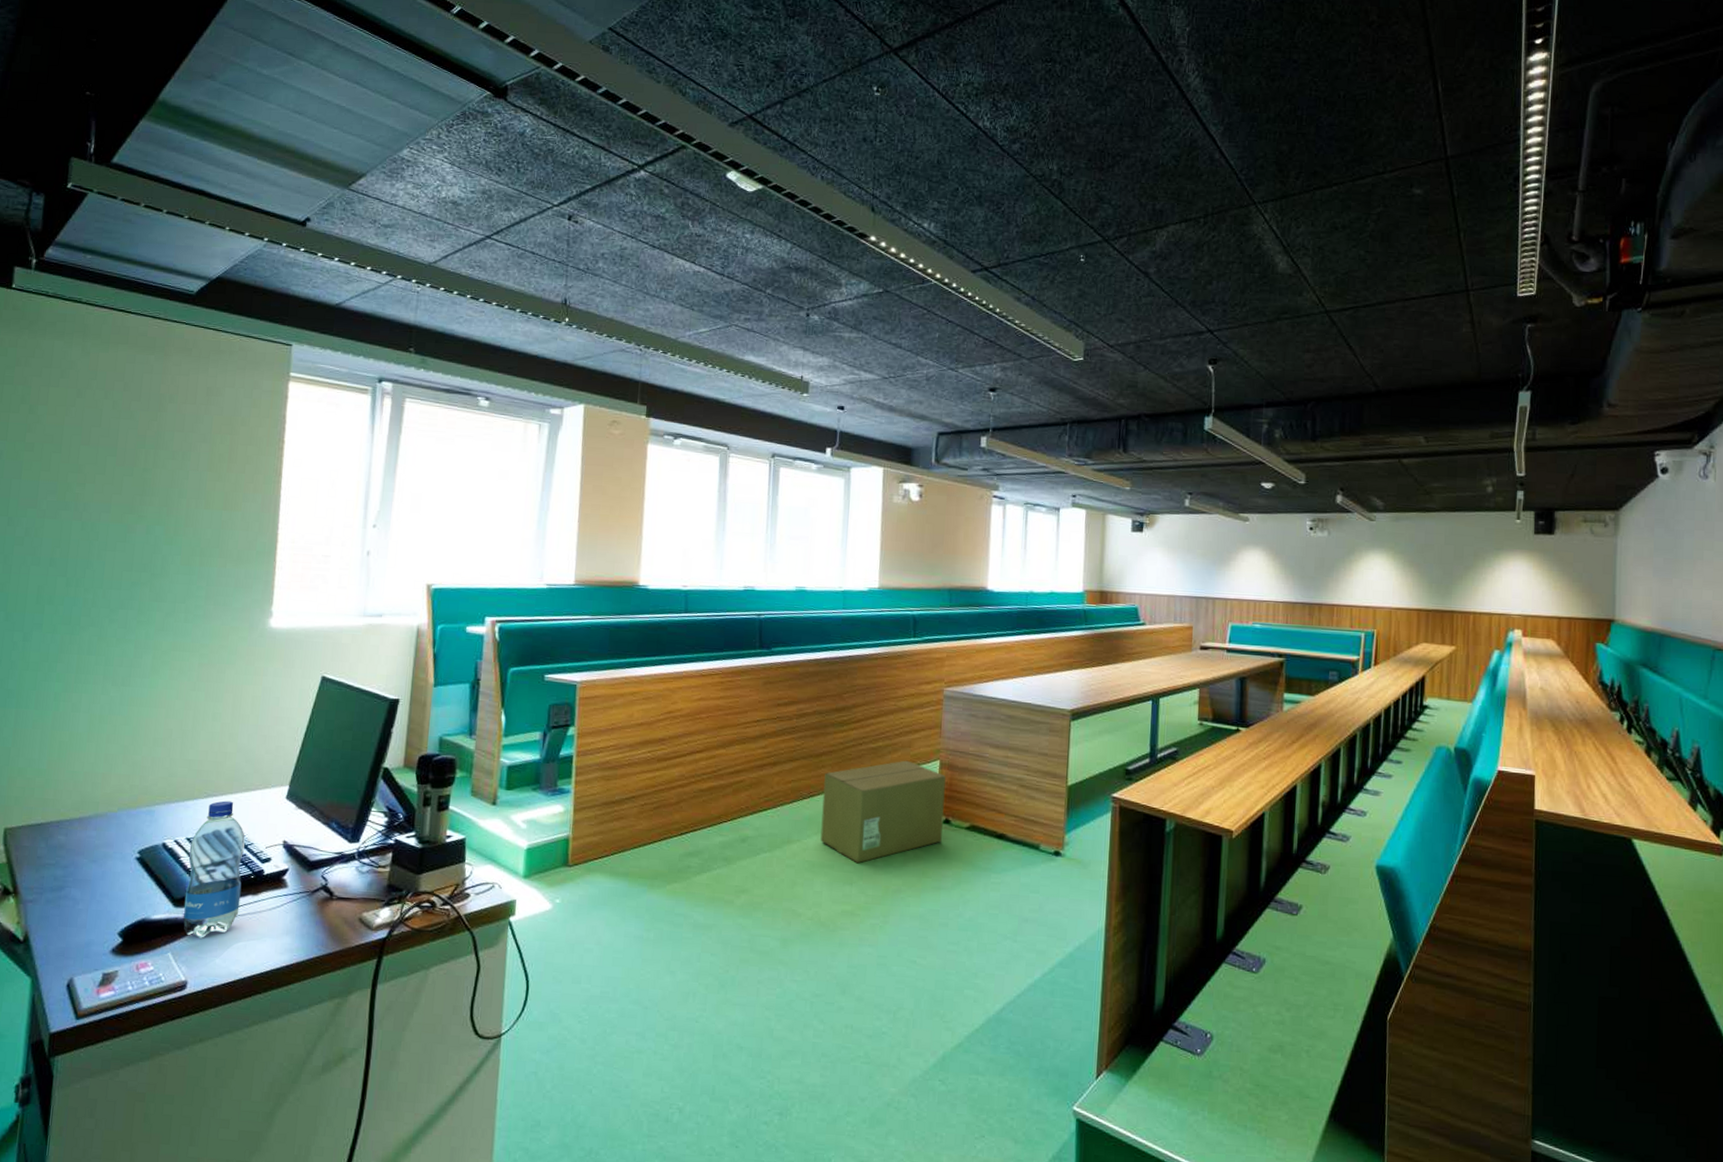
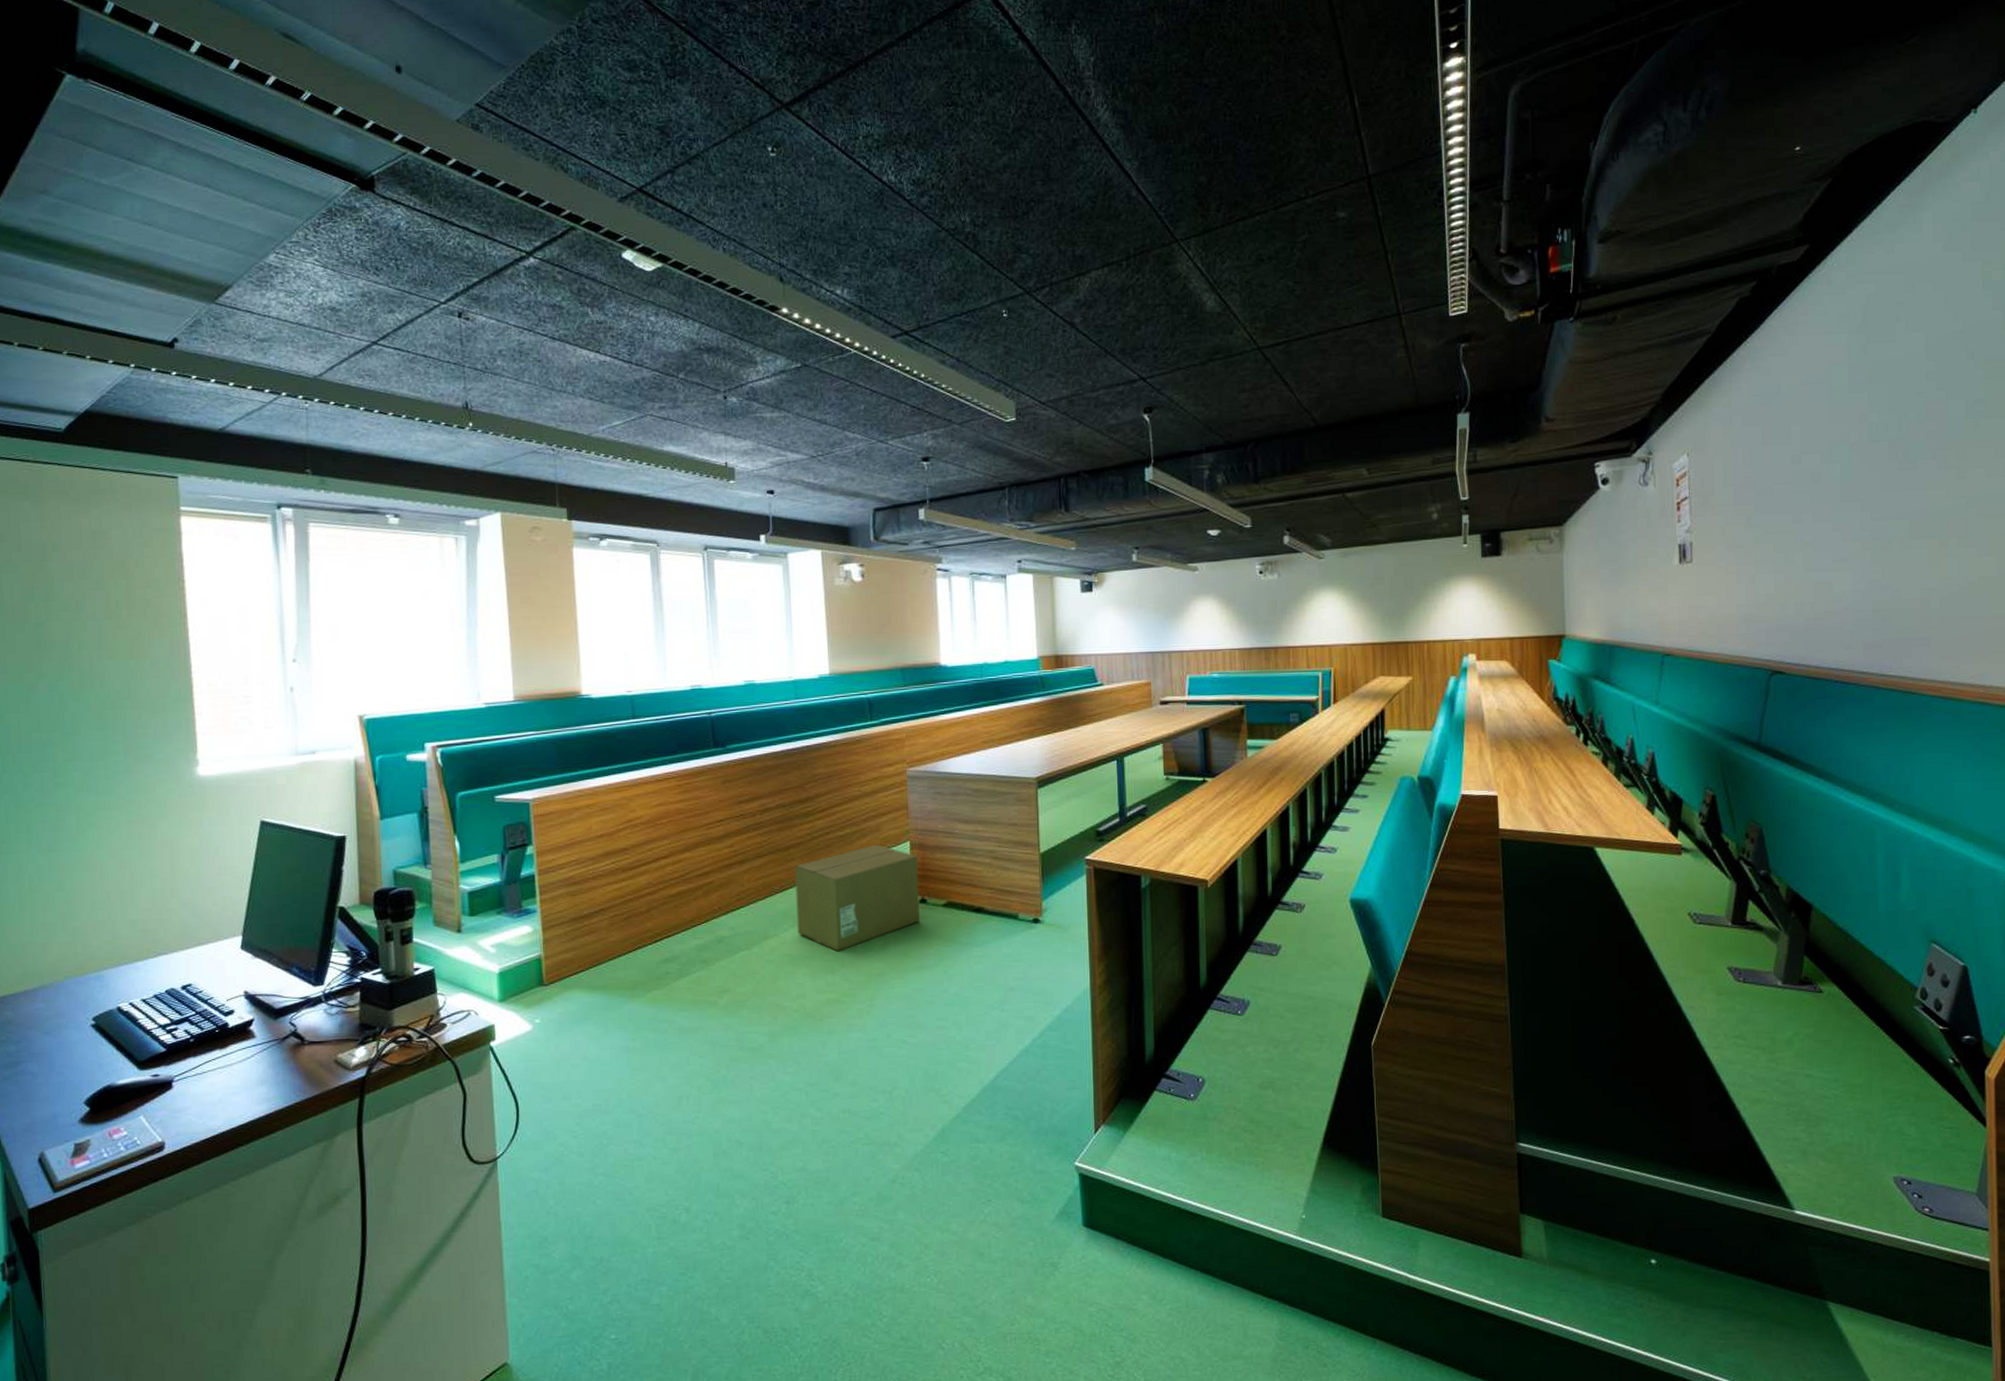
bottle: present [183,800,245,938] -> none [146,957,208,1098]

